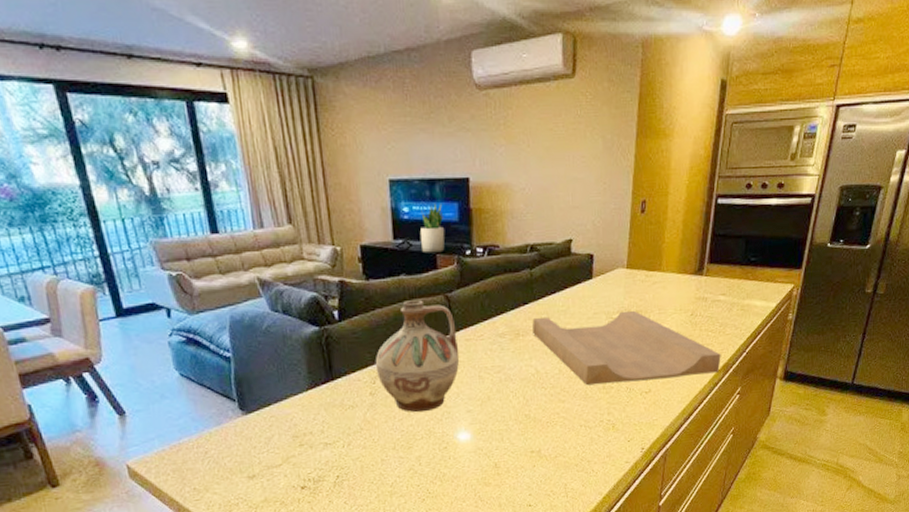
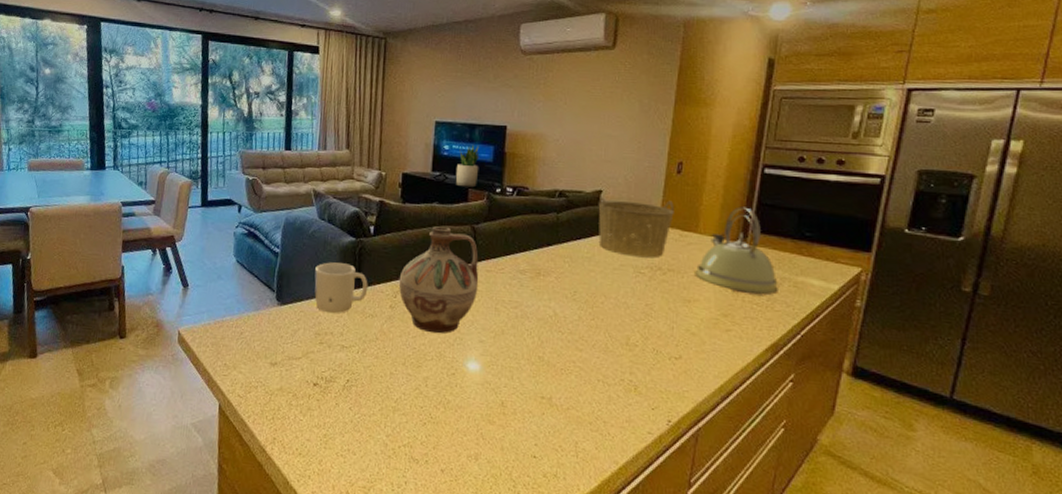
mug: none [278,356,343,412] -> present [314,262,368,313]
cutting board: present [532,310,721,385] -> none [554,261,769,352]
basket: none [569,242,640,304] -> present [598,197,674,259]
kettle: none [660,239,729,322] -> present [695,206,778,295]

